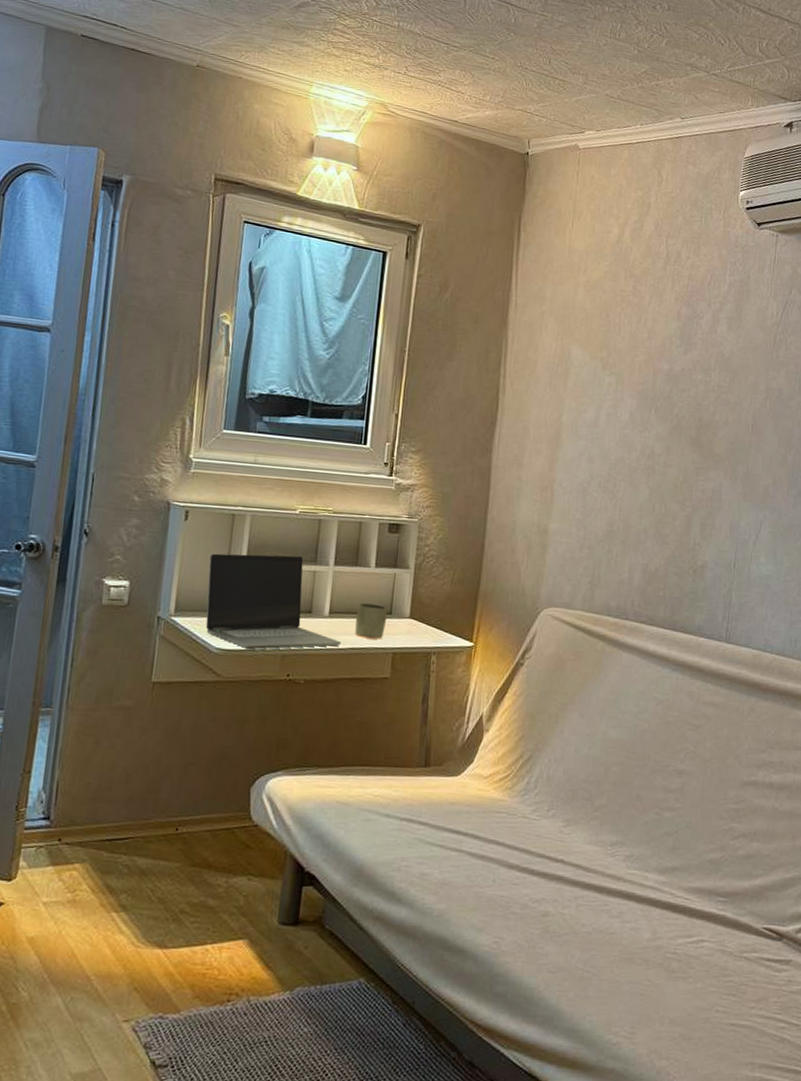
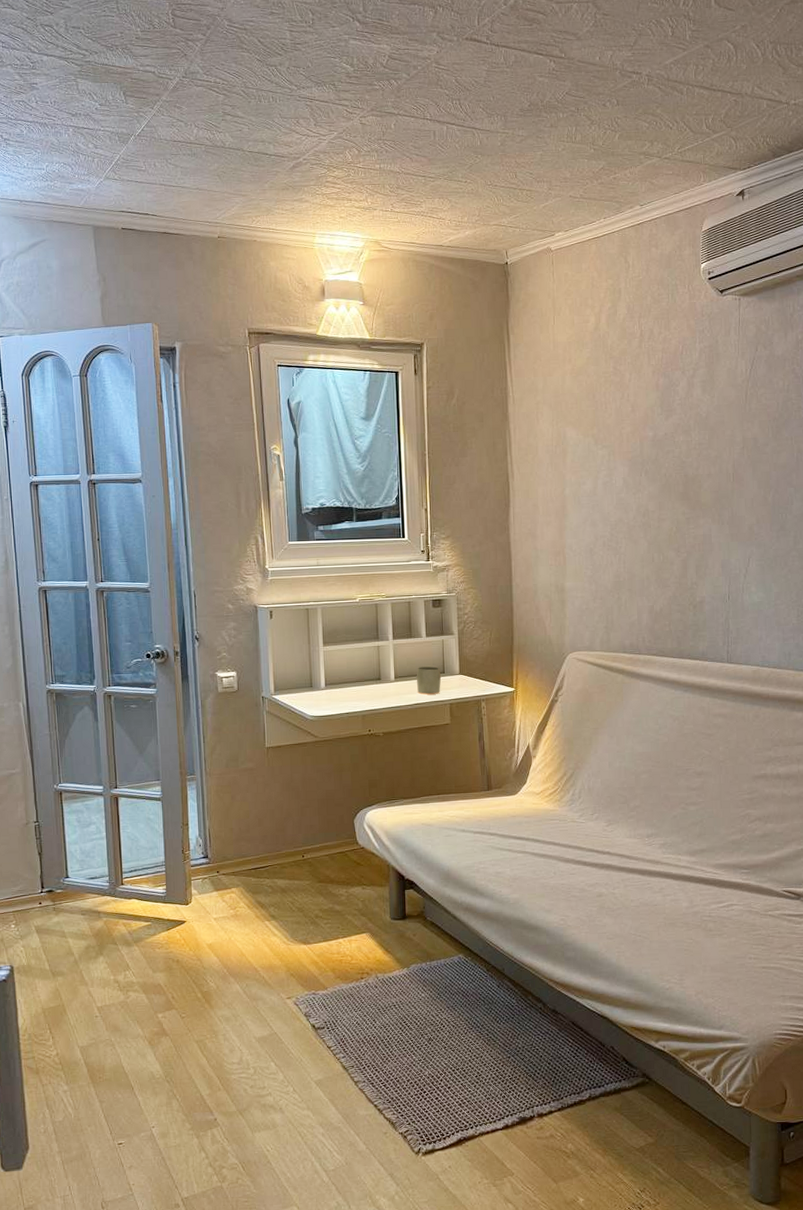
laptop: present [205,553,342,649] -> none [294,636,408,713]

